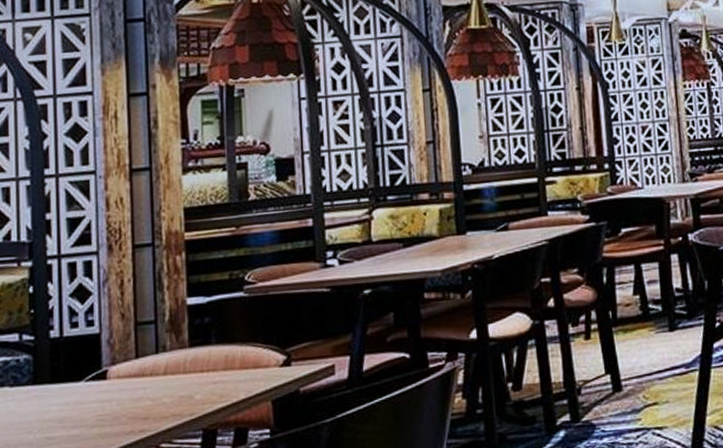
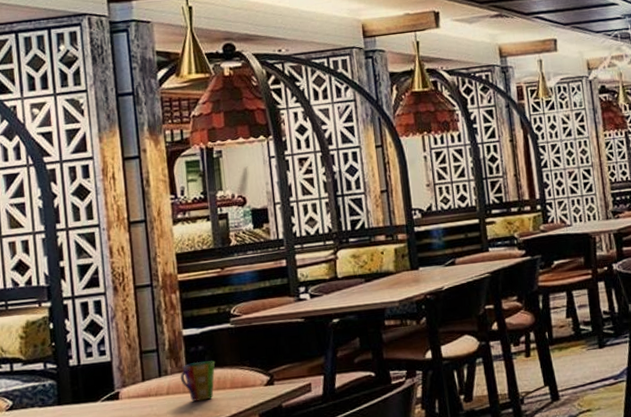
cup: none [180,335,224,384] -> present [180,360,215,402]

